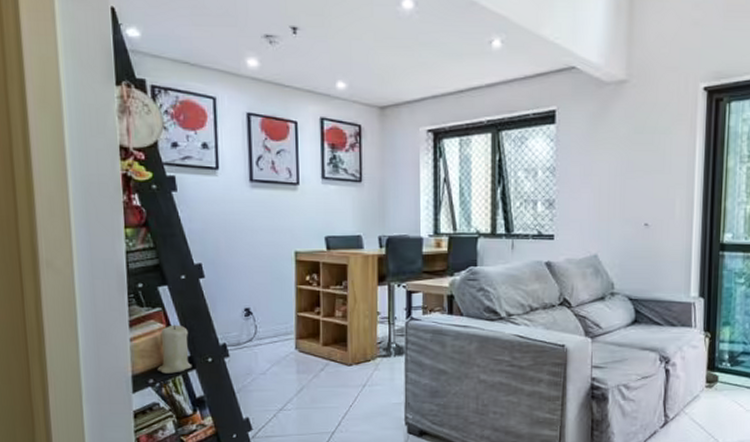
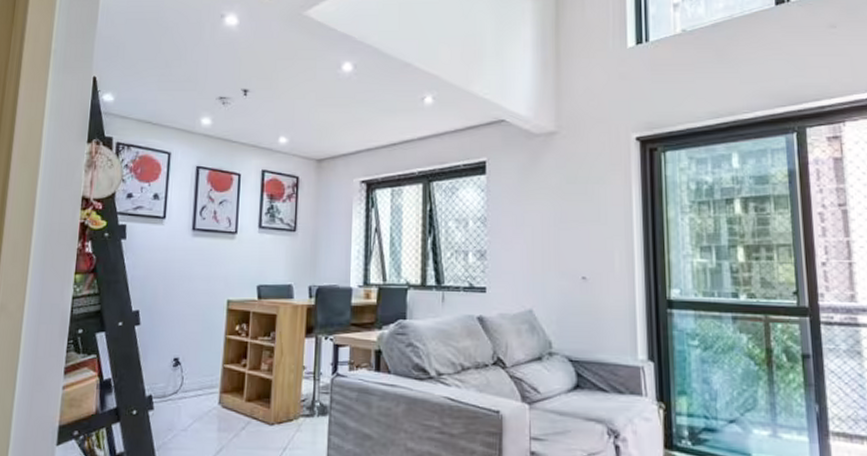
candle: present [157,325,193,374] -> none [83,373,118,426]

